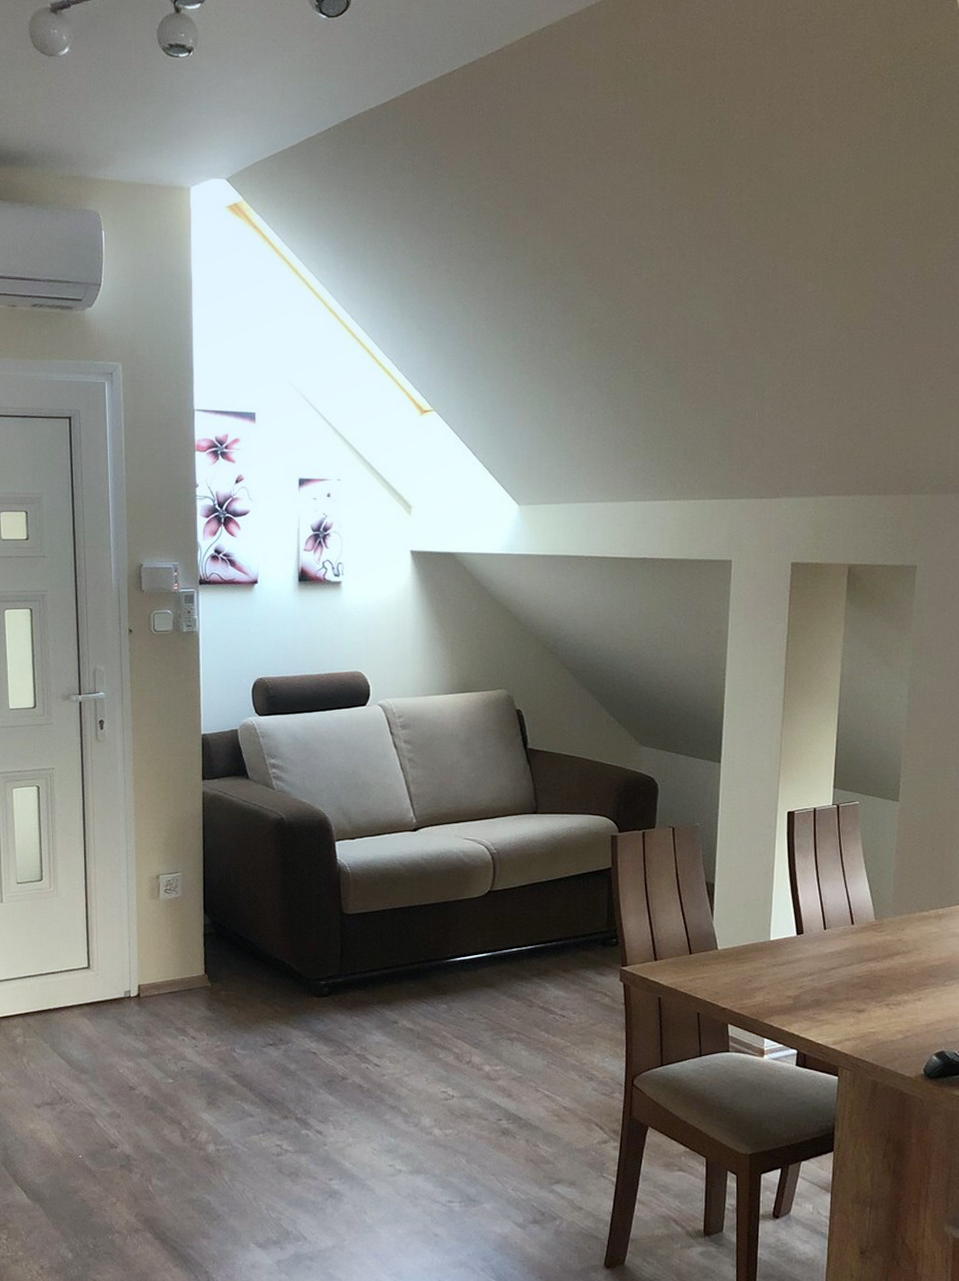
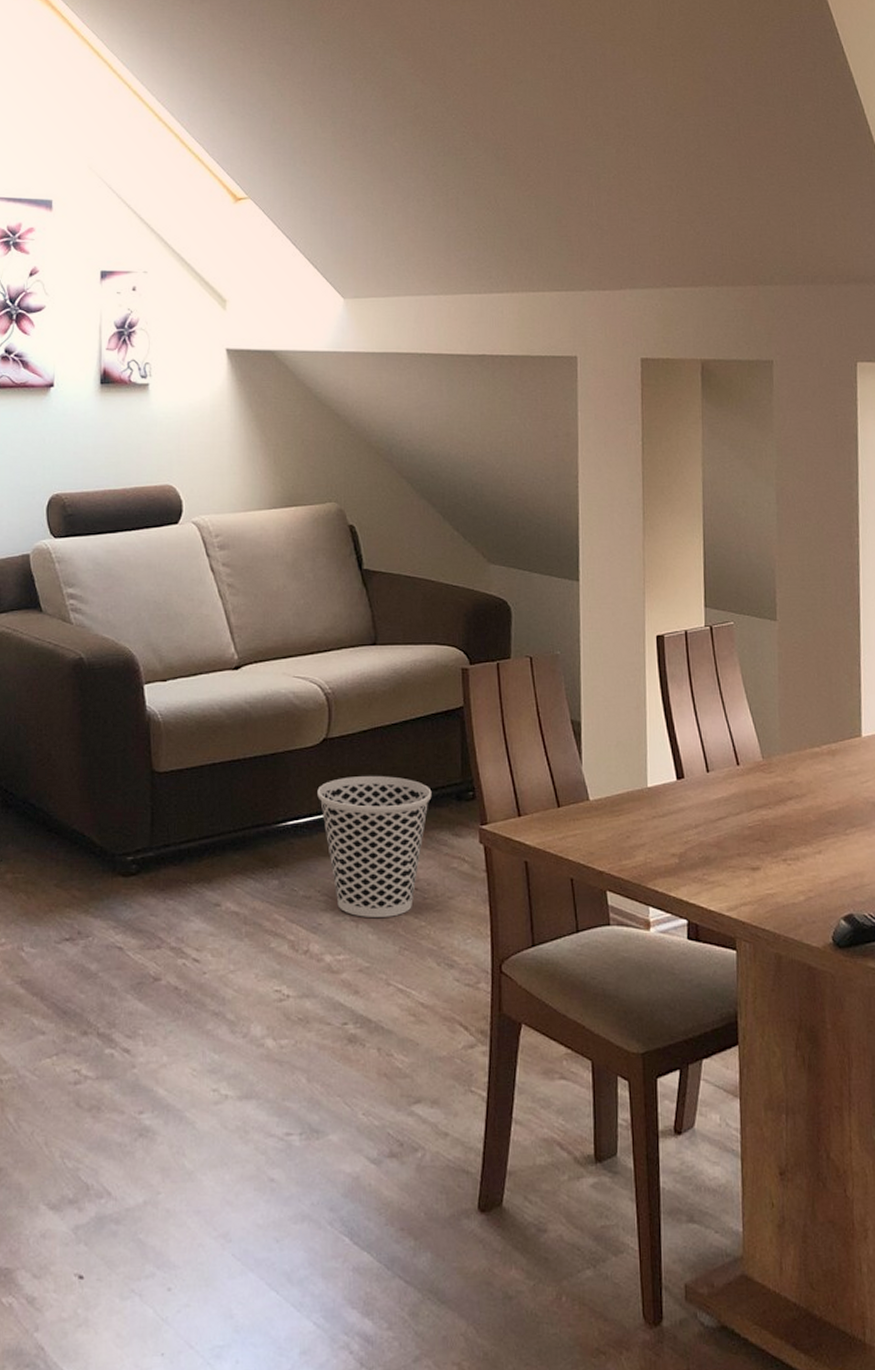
wastebasket: none [482,923,580,1038] -> present [317,776,432,917]

